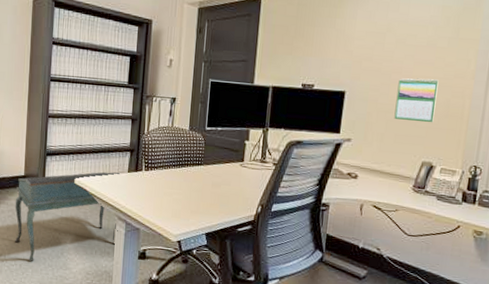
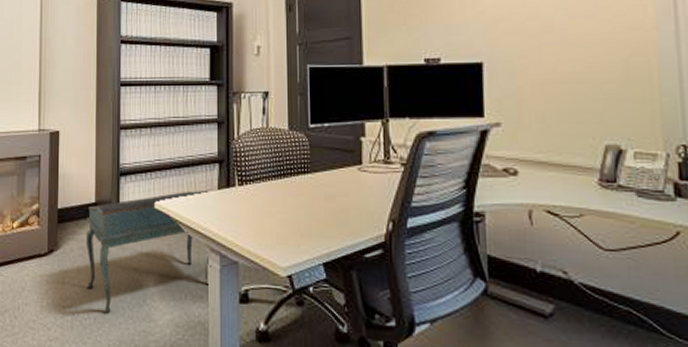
calendar: present [394,78,439,123] -> none [552,35,611,93]

